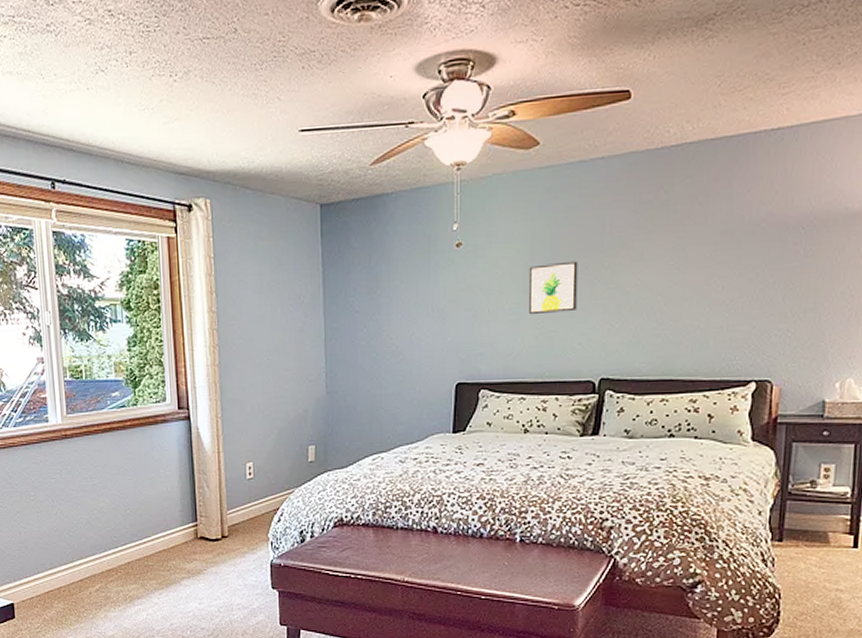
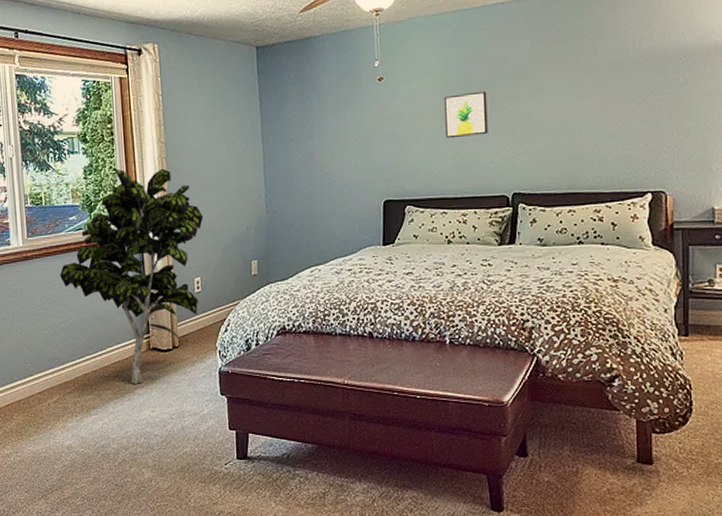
indoor plant: none [101,340,258,574] -> present [59,168,204,384]

